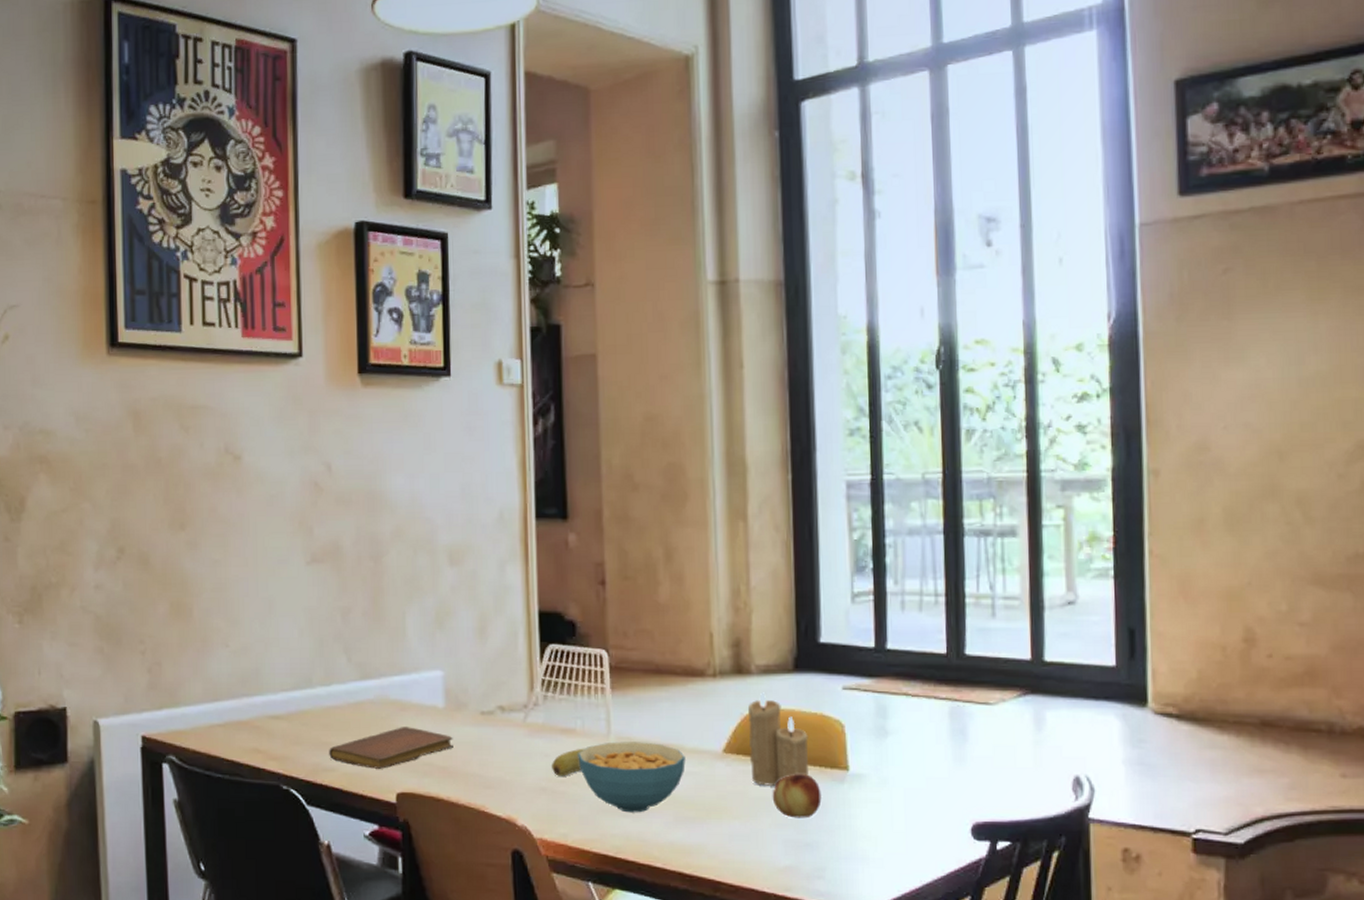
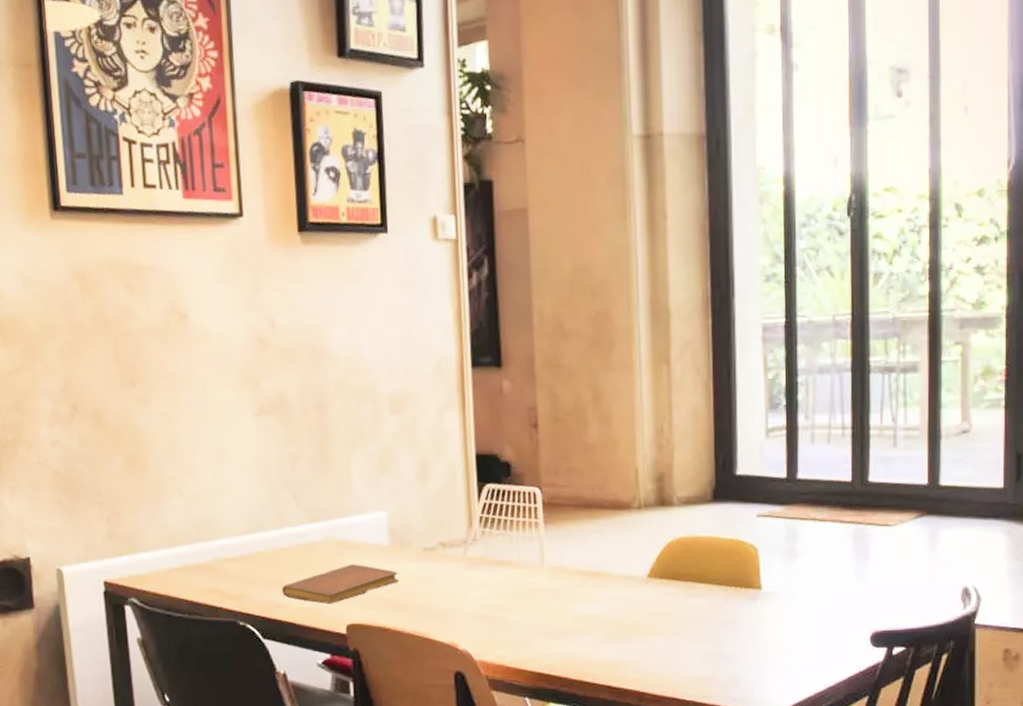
banana: present [551,748,585,776] -> none [489,578,521,604]
cereal bowl: present [578,742,685,813] -> none [514,570,613,635]
candle: present [747,692,809,787] -> none [669,522,726,607]
fruit: present [772,774,822,819] -> none [692,594,737,634]

